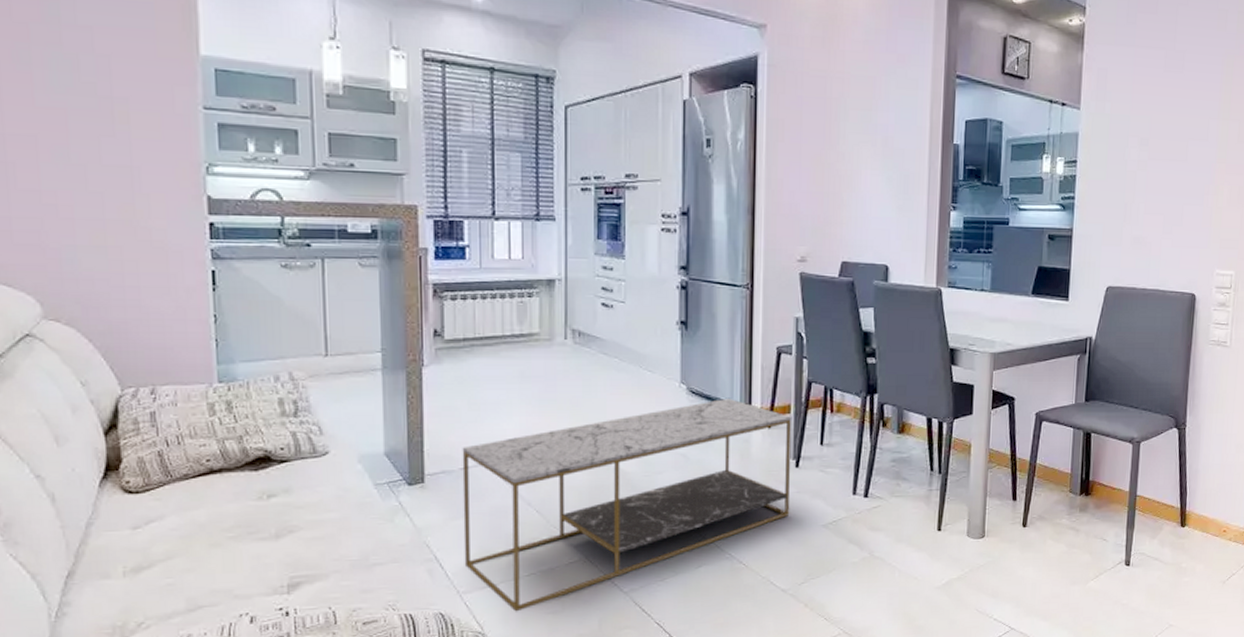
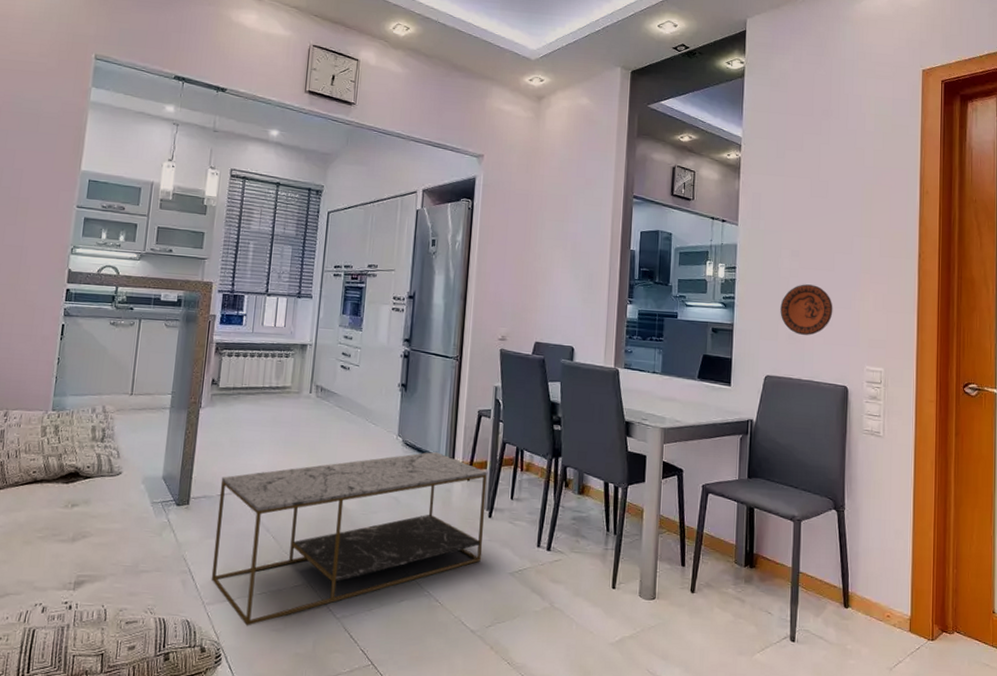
decorative plate: none [1125,178,1184,238] -> present [780,284,833,335]

